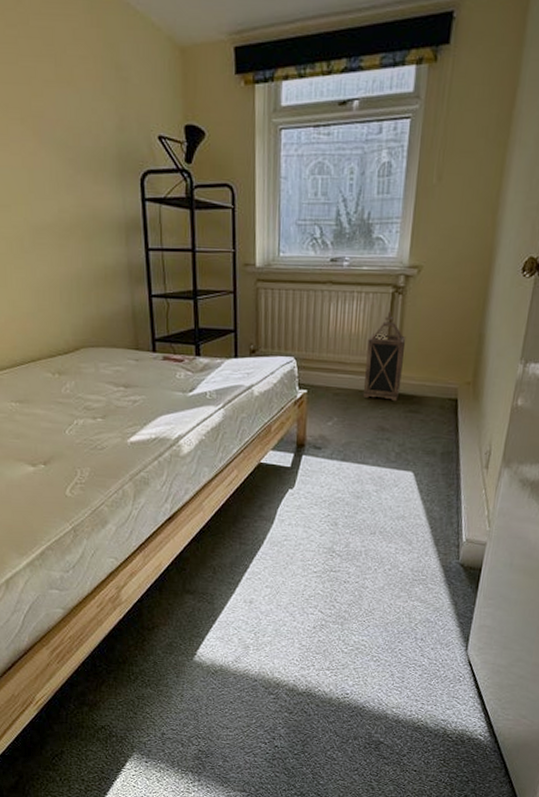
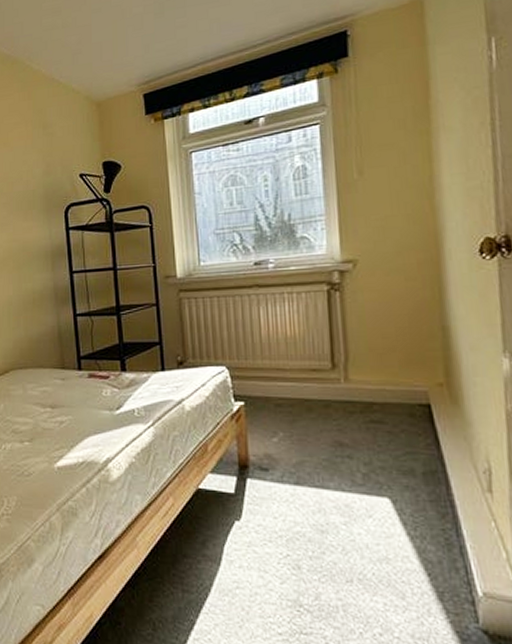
lantern: present [362,311,406,402] -> none [307,310,355,411]

